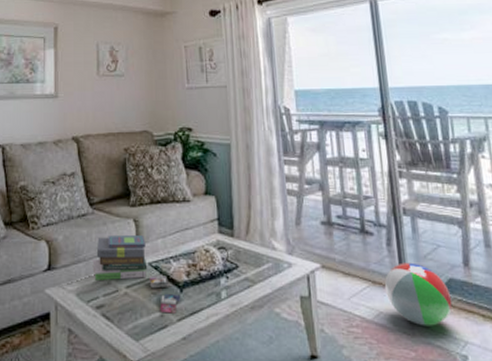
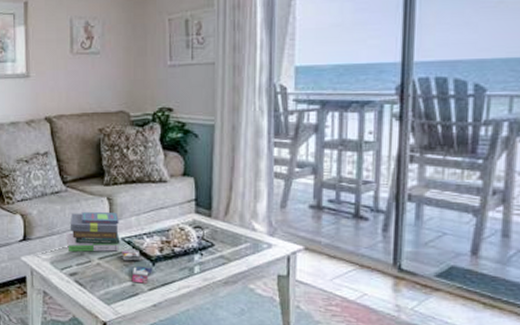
beach ball: present [384,262,453,326] -> none [373,248,450,310]

